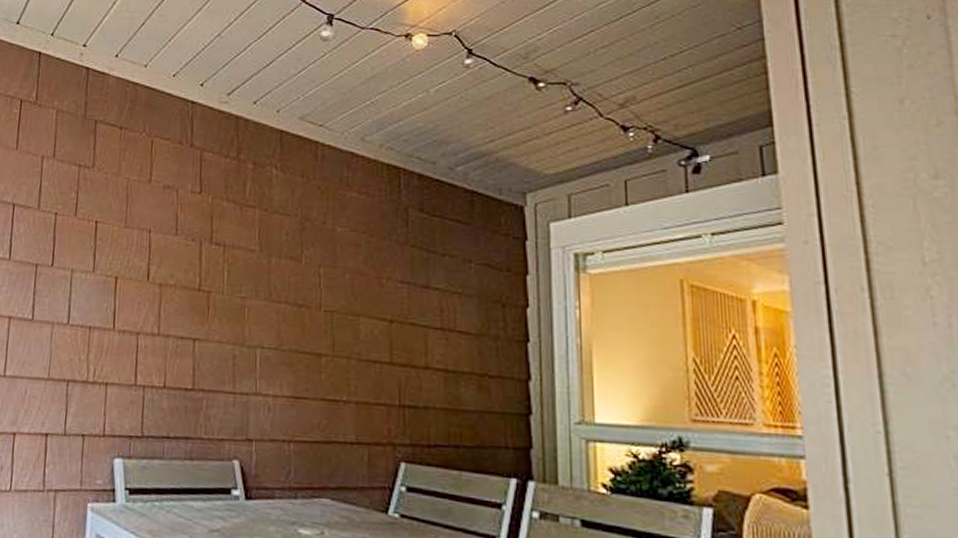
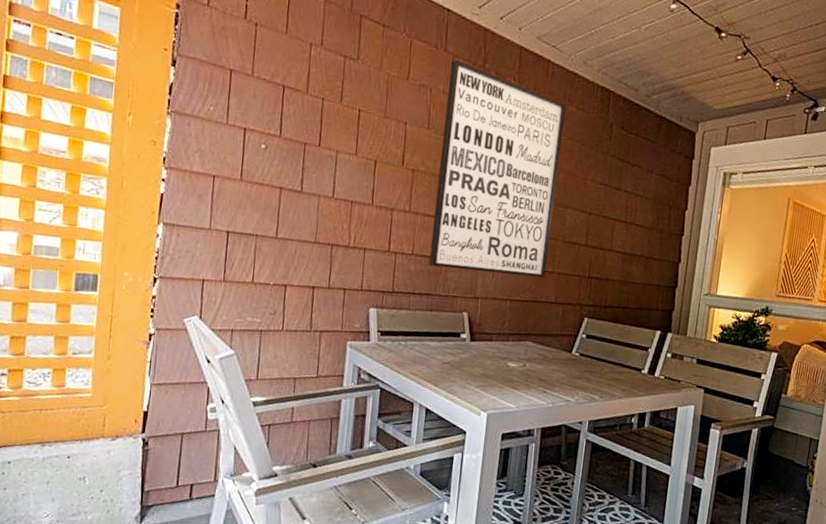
wall art: none [185,153,343,410] -> present [428,59,566,278]

